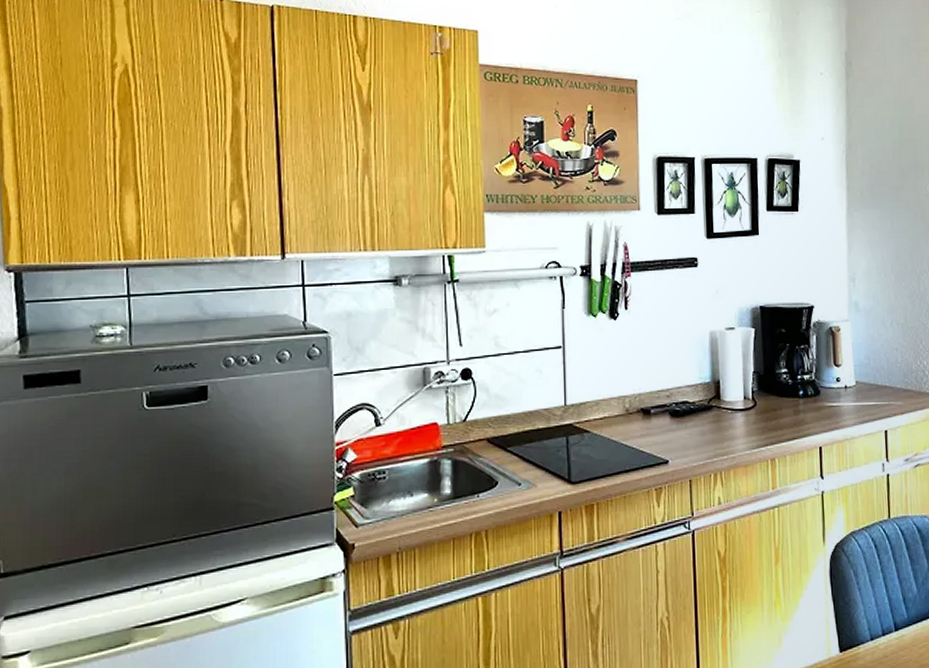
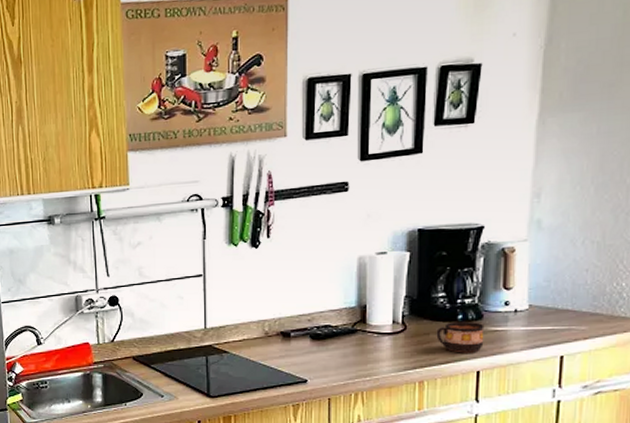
cup: none [782,397,823,429] -> present [436,321,485,353]

